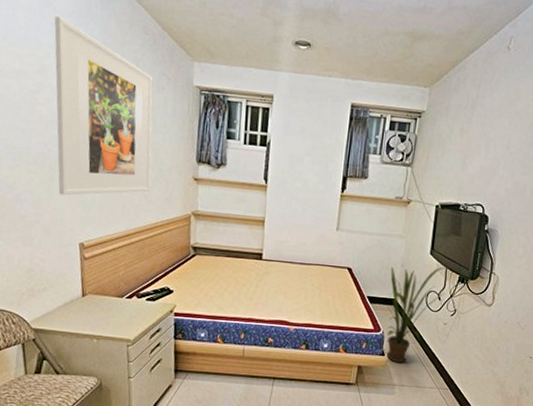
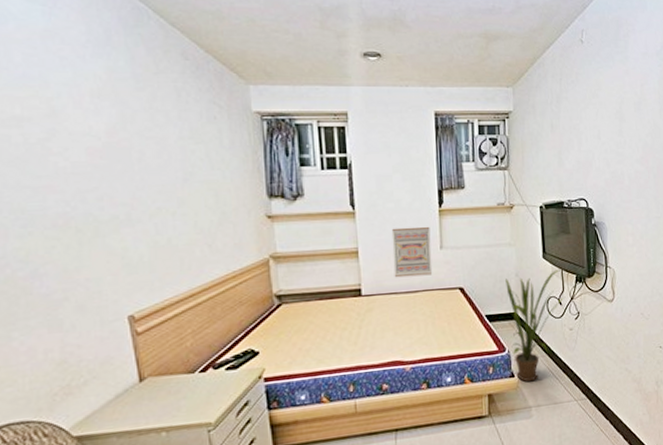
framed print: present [54,16,152,196] -> none [64,49,213,261]
wall art: none [292,205,330,252] -> present [391,226,433,278]

